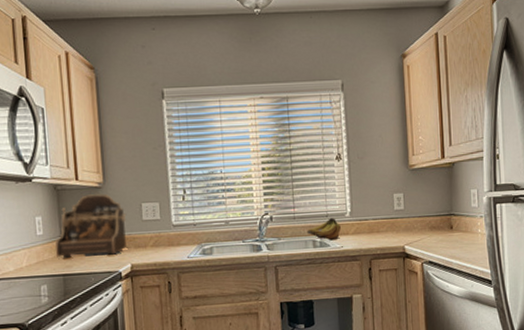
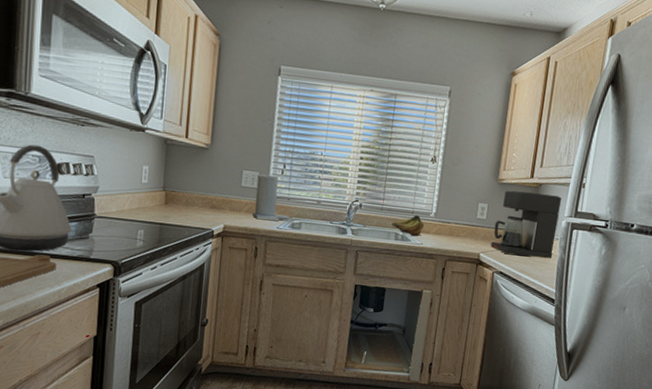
spice rack: present [54,194,127,259] -> none [156,153,227,214]
paper towel: none [158,203,200,252] -> present [252,174,291,222]
coffee maker: none [414,172,480,242] -> present [490,190,562,259]

